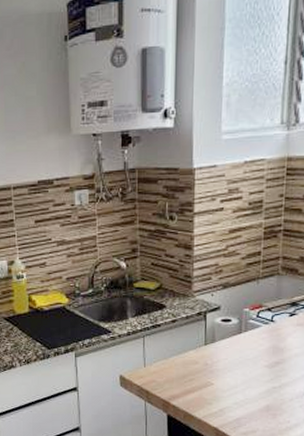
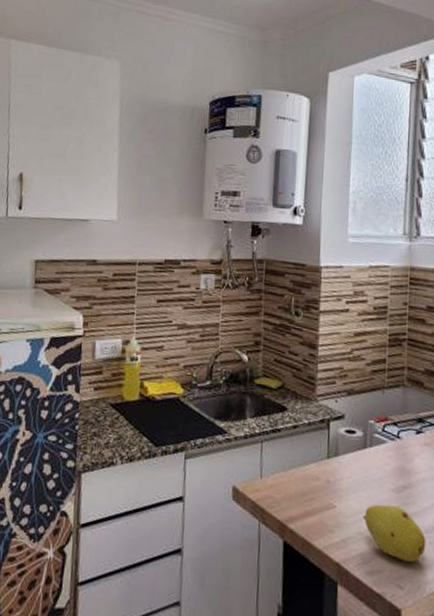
fruit: none [239,379,297,422] -> present [363,504,426,562]

